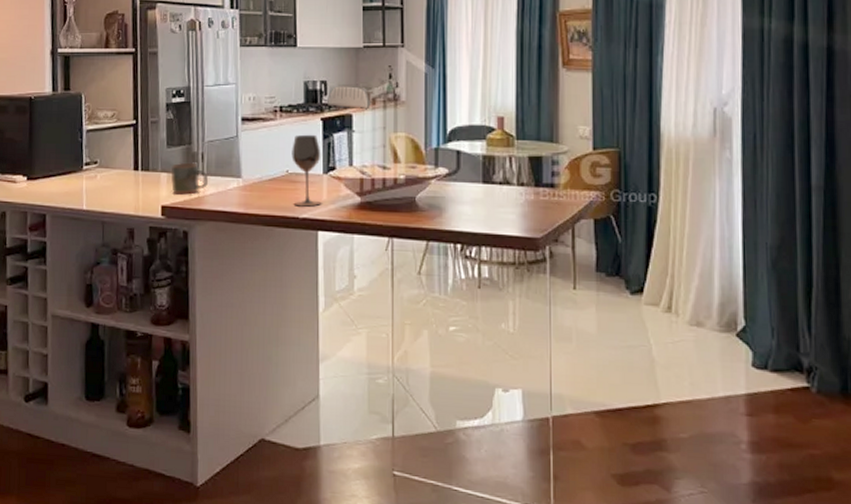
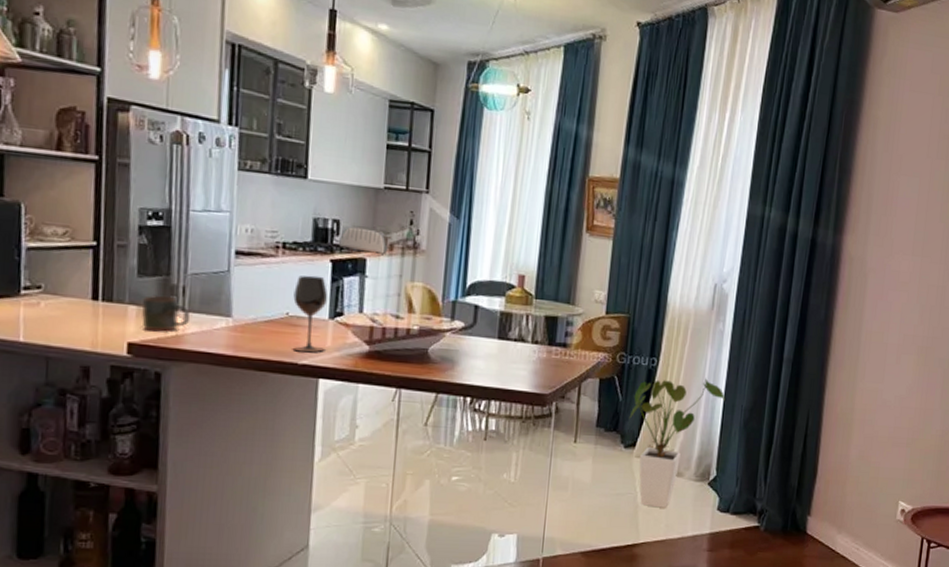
house plant: none [633,213,744,363] -> present [630,378,725,508]

